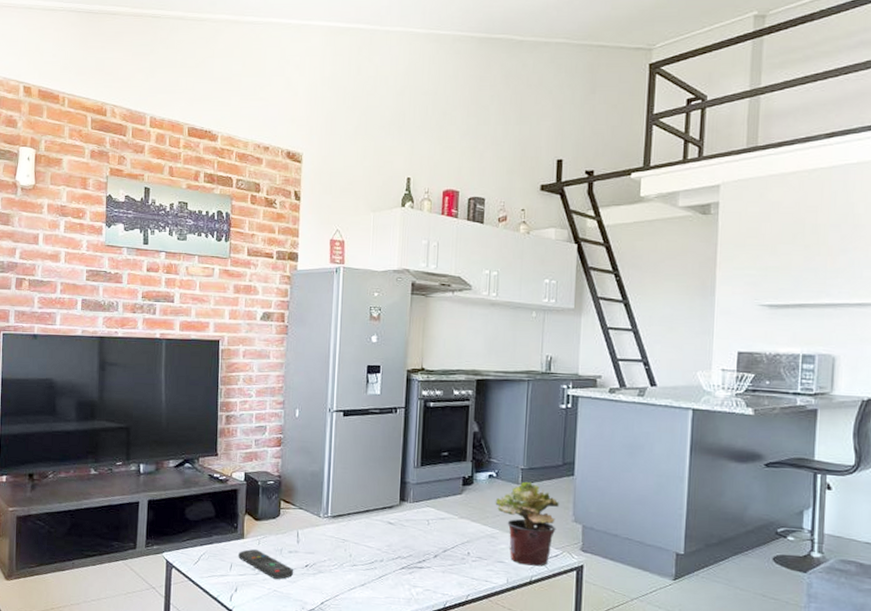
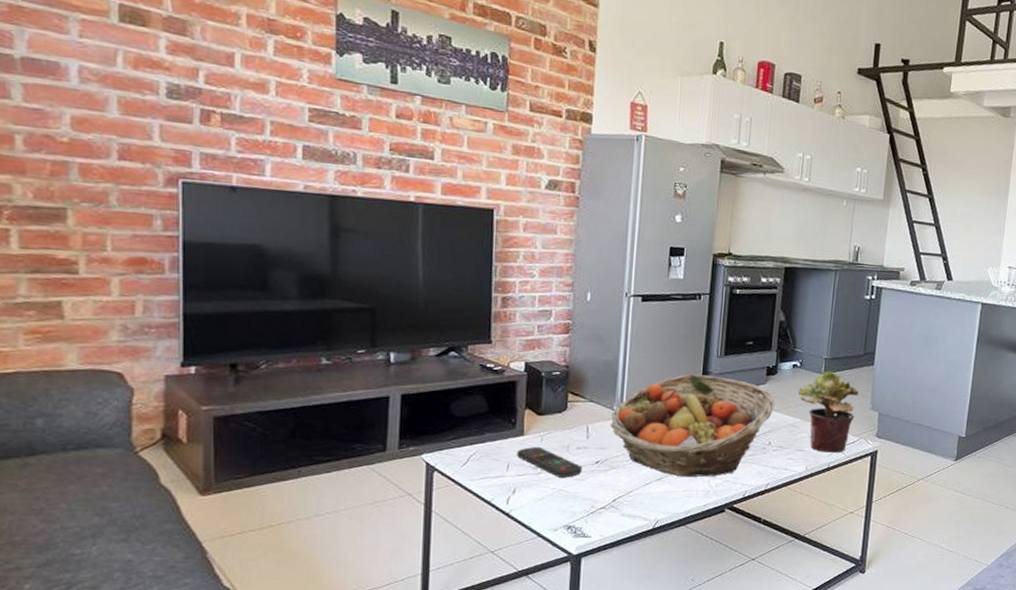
fruit basket: none [318,484,472,585] -> present [611,374,775,477]

